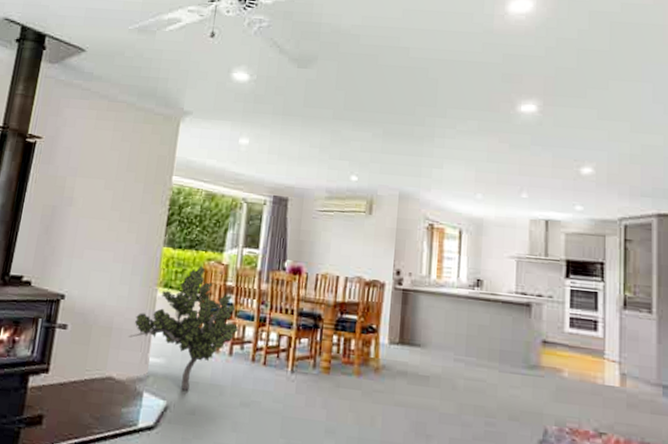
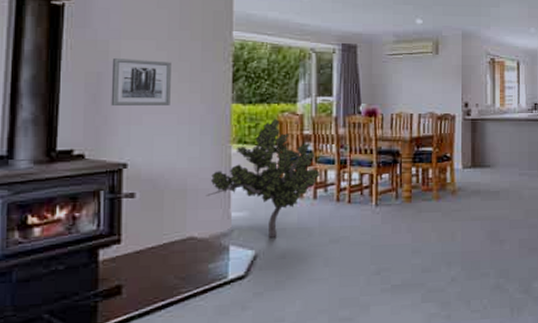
wall art: none [59,194,115,243] -> present [111,58,171,105]

